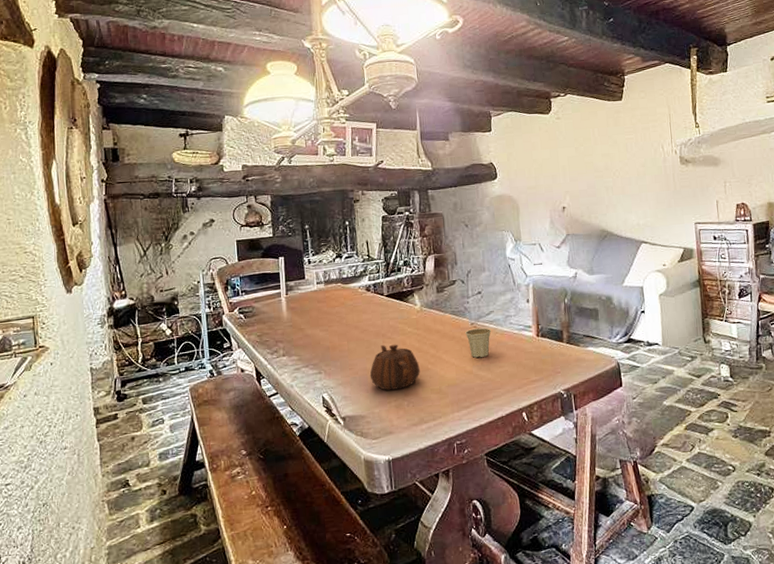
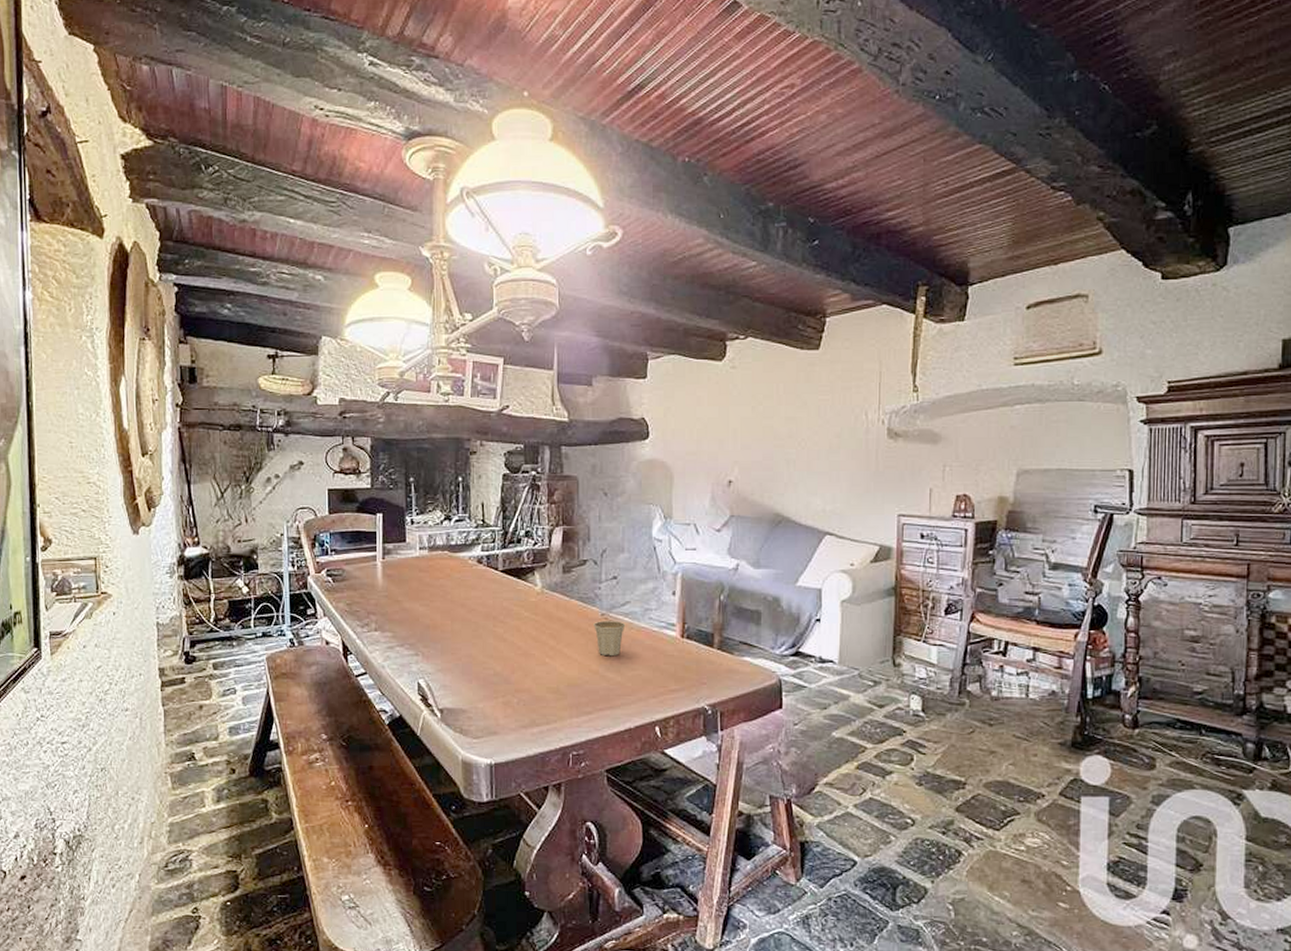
teapot: present [369,344,420,390] -> none [475,629,535,683]

